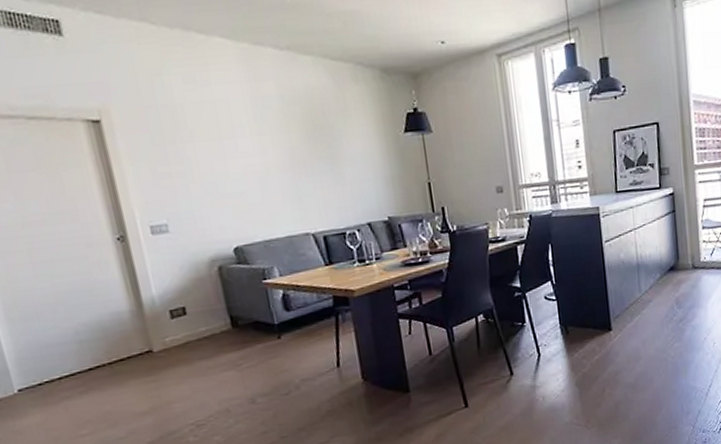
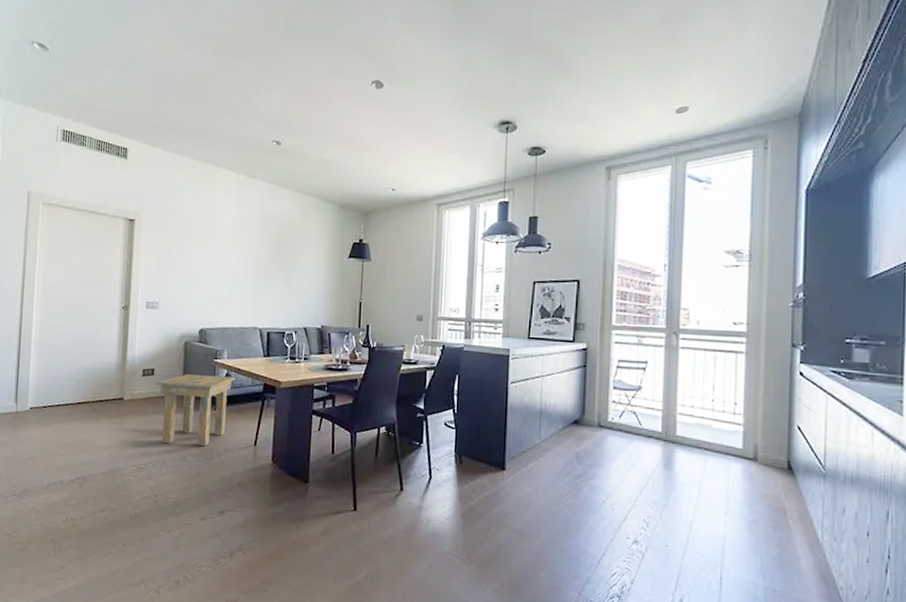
side table: none [191,296,298,391] -> present [156,374,235,447]

